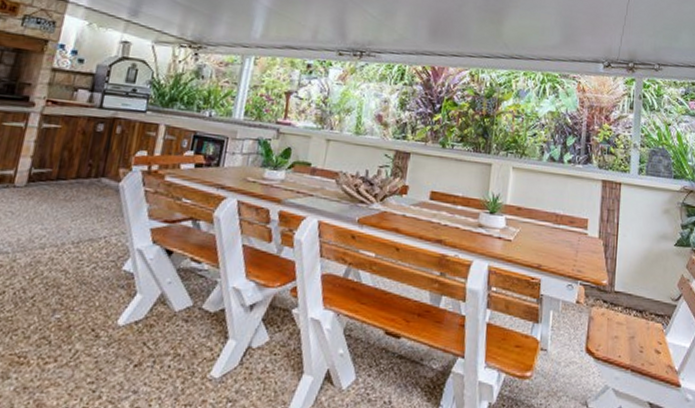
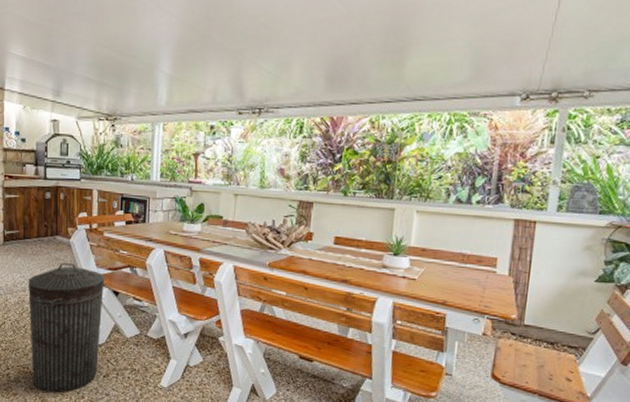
trash can: none [28,212,158,393] -> present [28,263,105,393]

